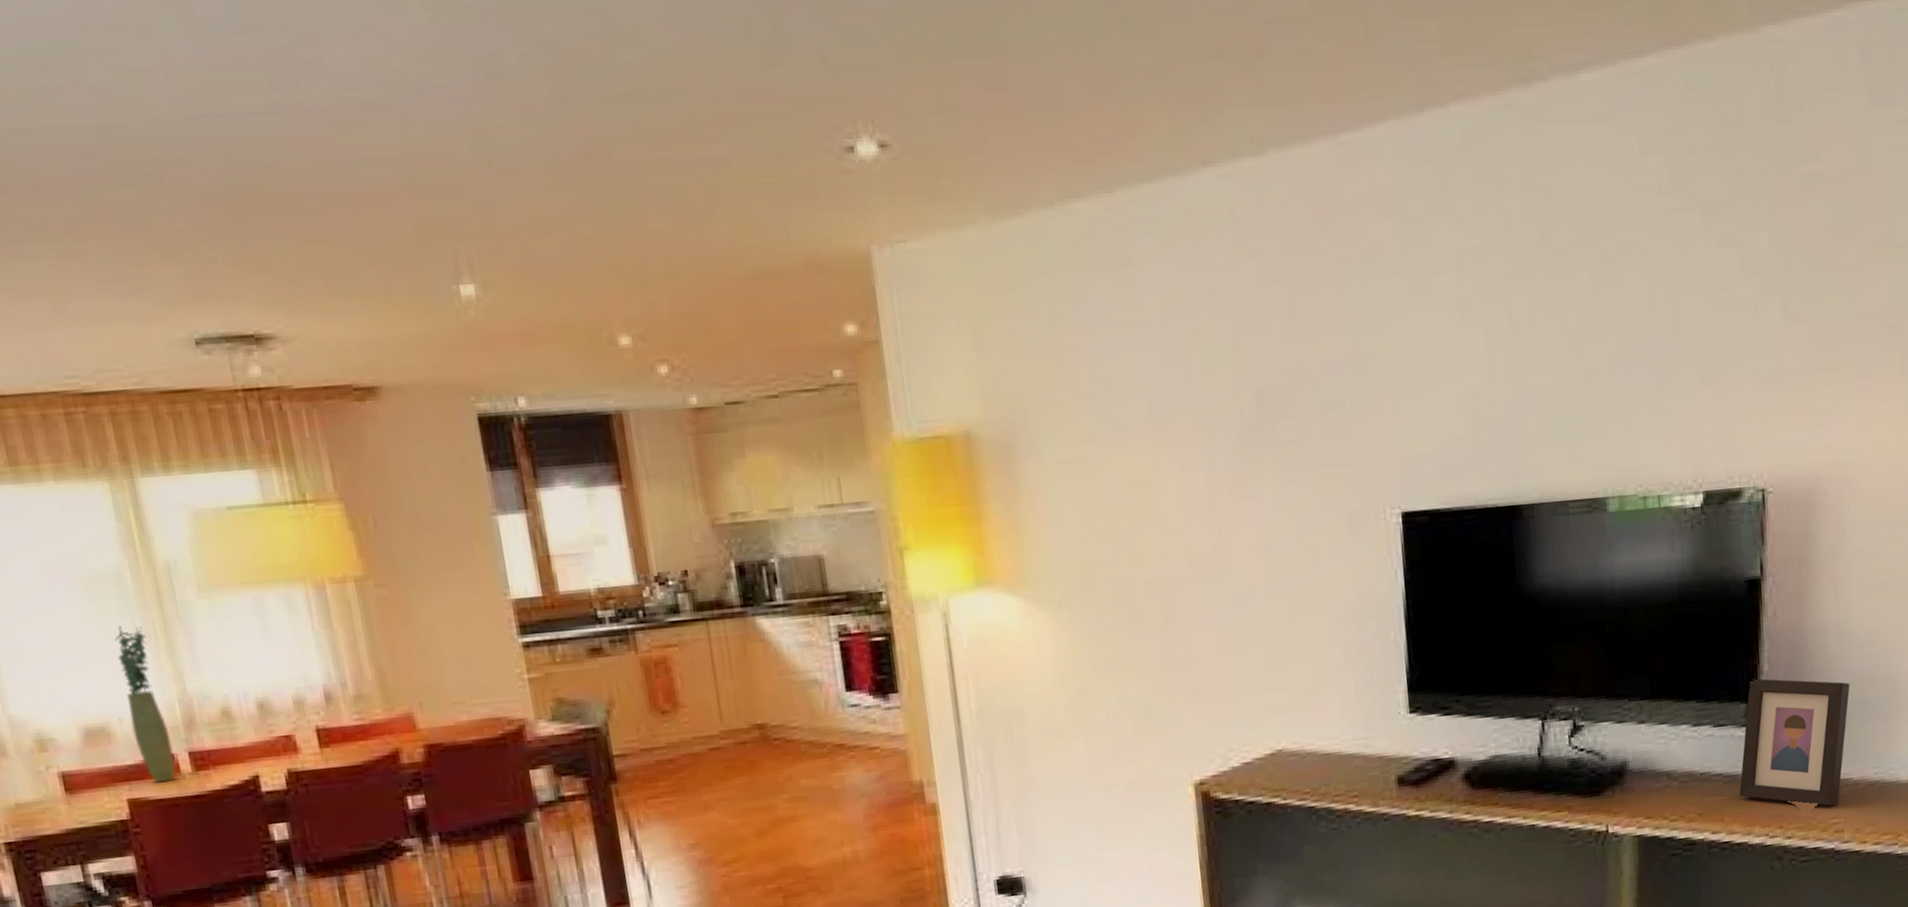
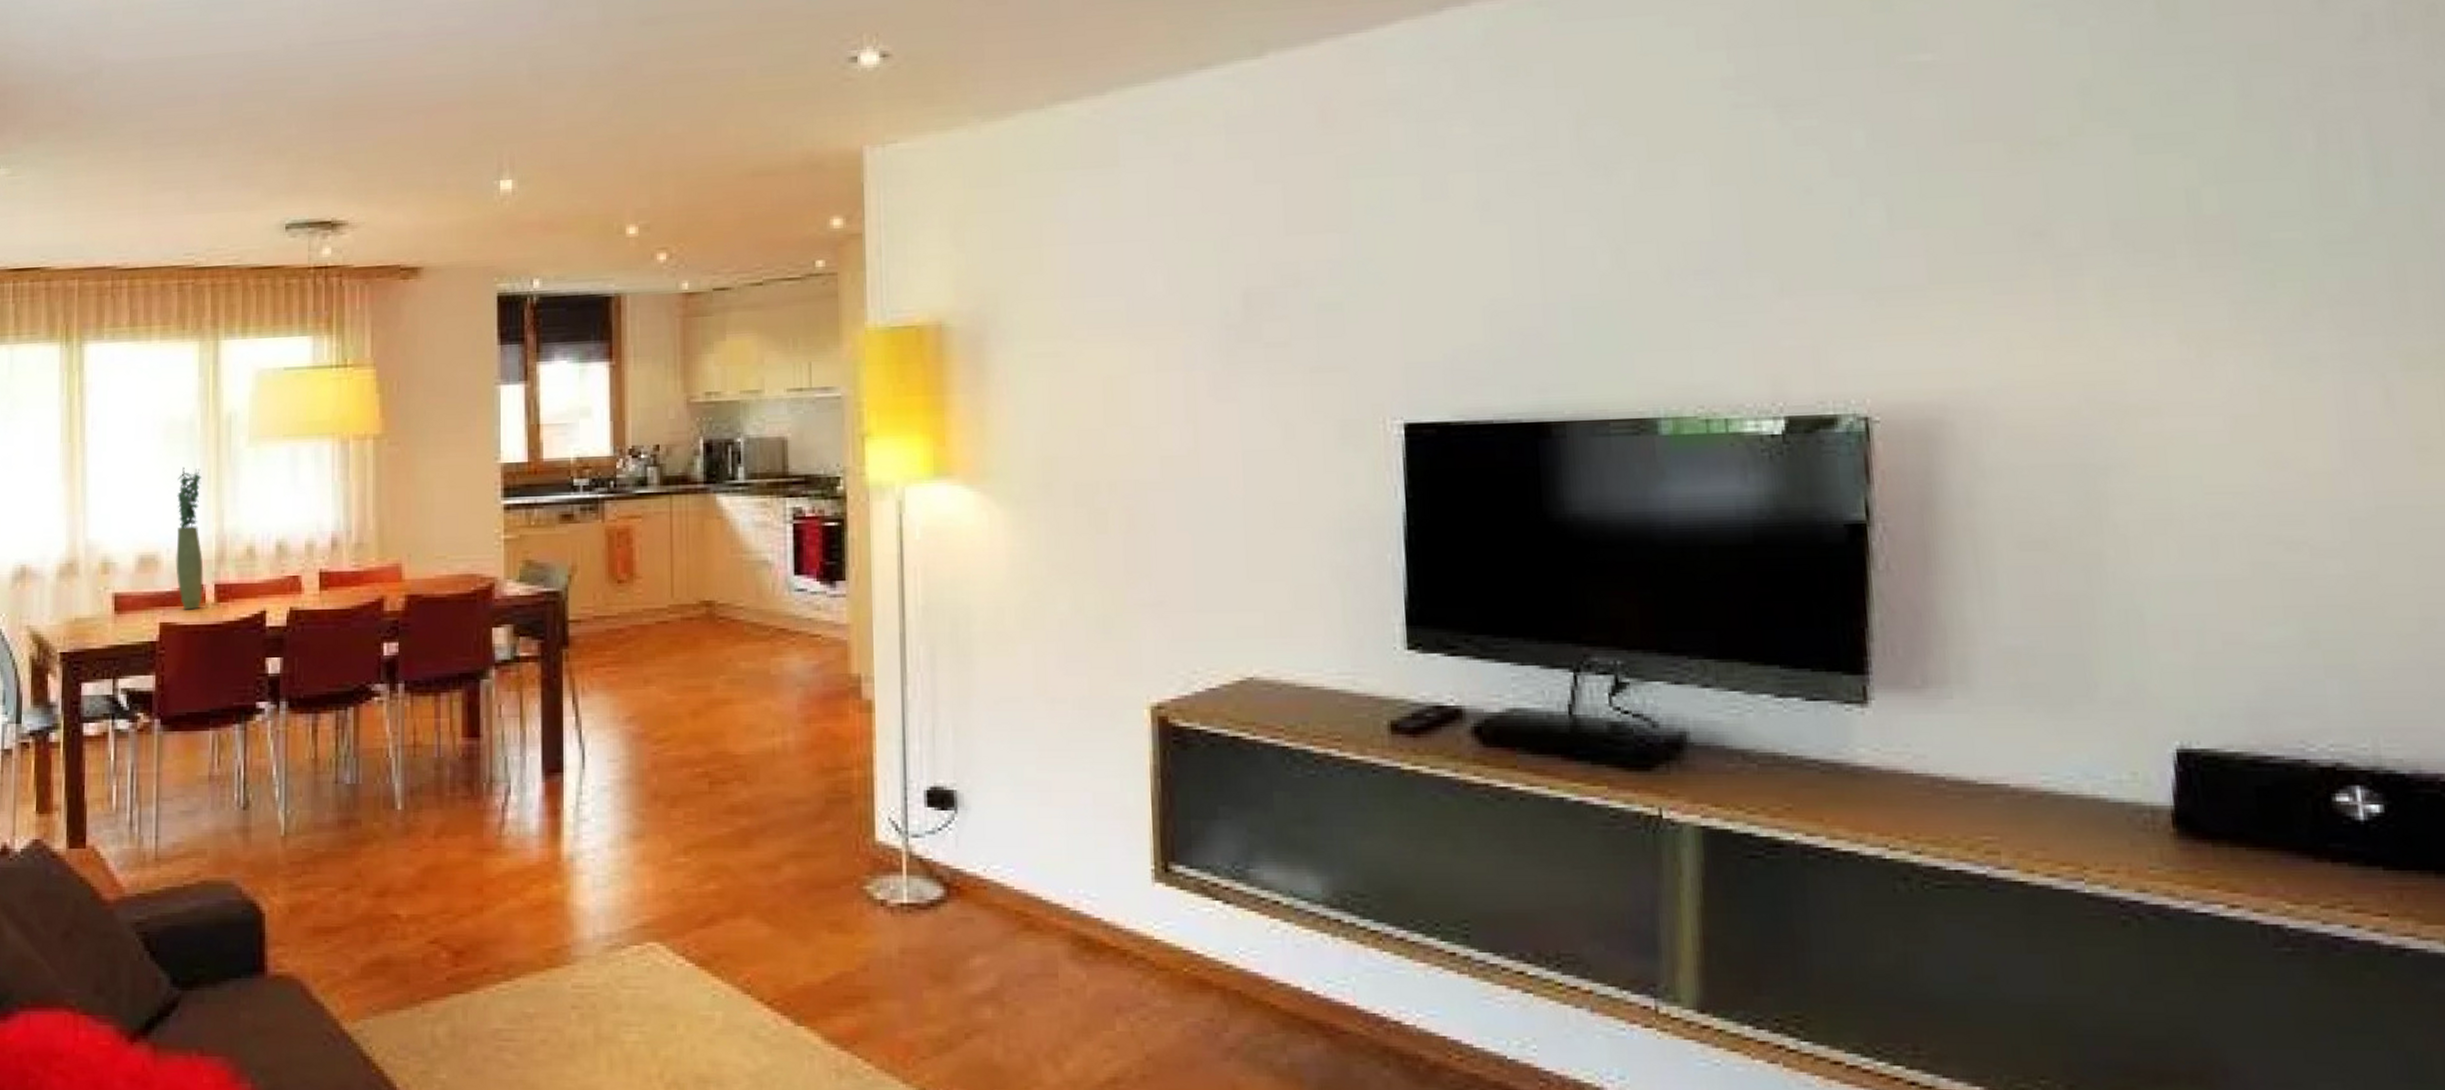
picture frame: present [1739,678,1850,806] -> none [1843,645,2001,817]

